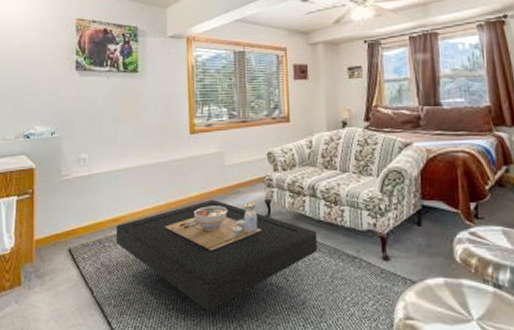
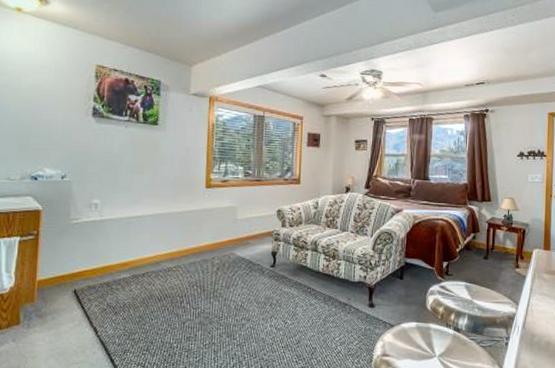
coffee table: present [116,199,318,312] -> none [125,249,315,350]

